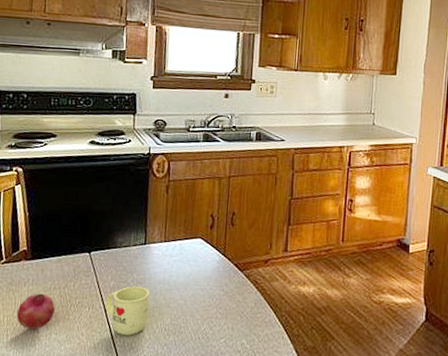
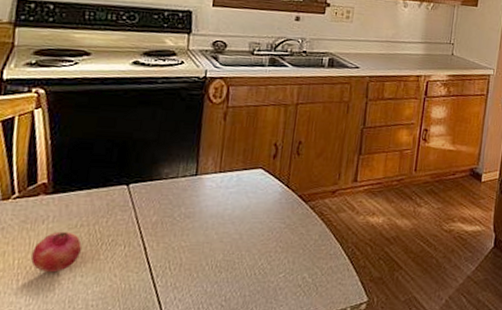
mug: present [105,286,150,335] -> none [145,221,200,274]

